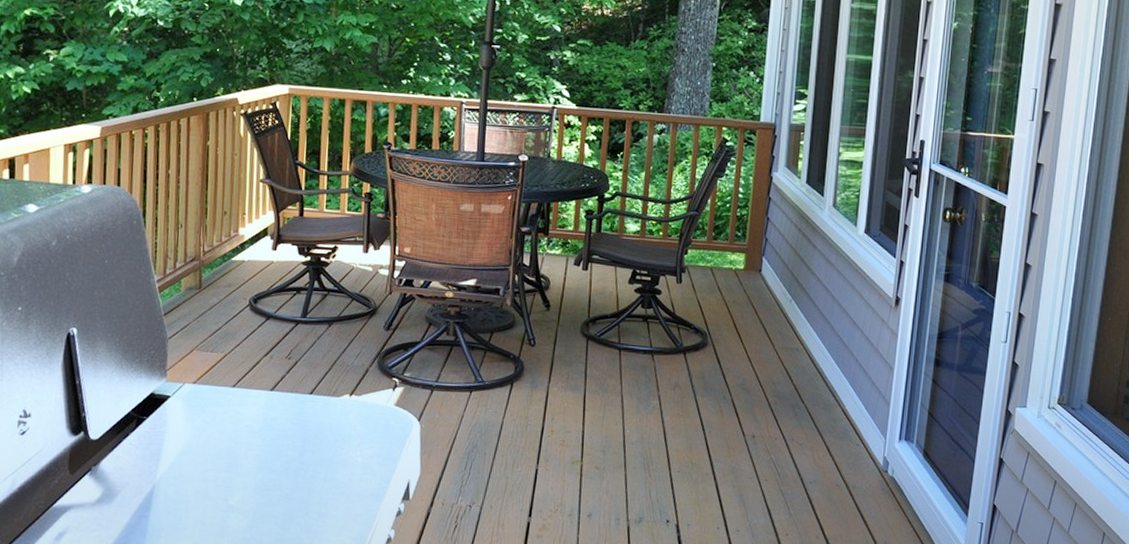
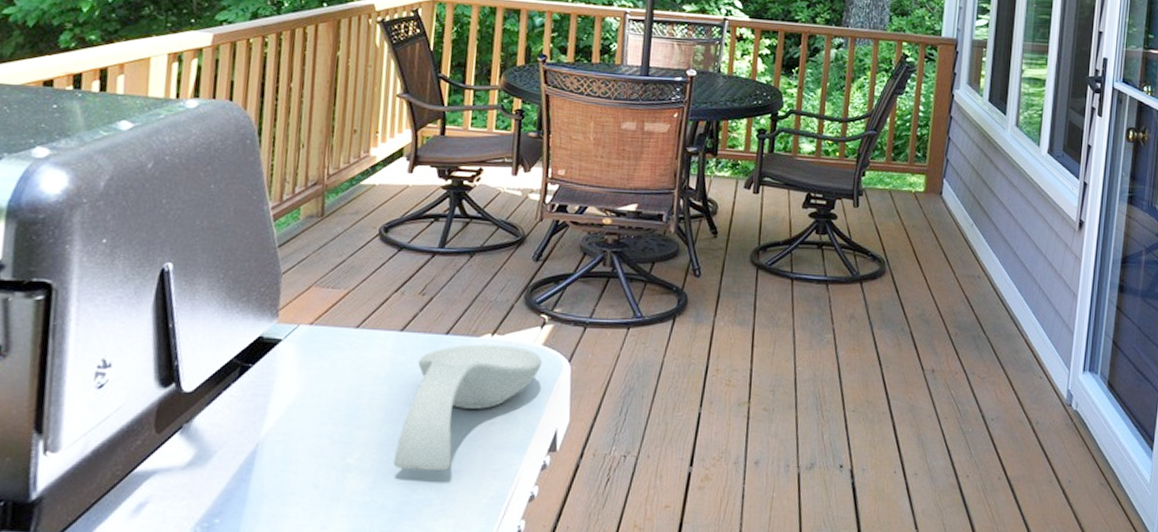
spoon rest: none [268,403,395,514] -> present [393,344,543,470]

